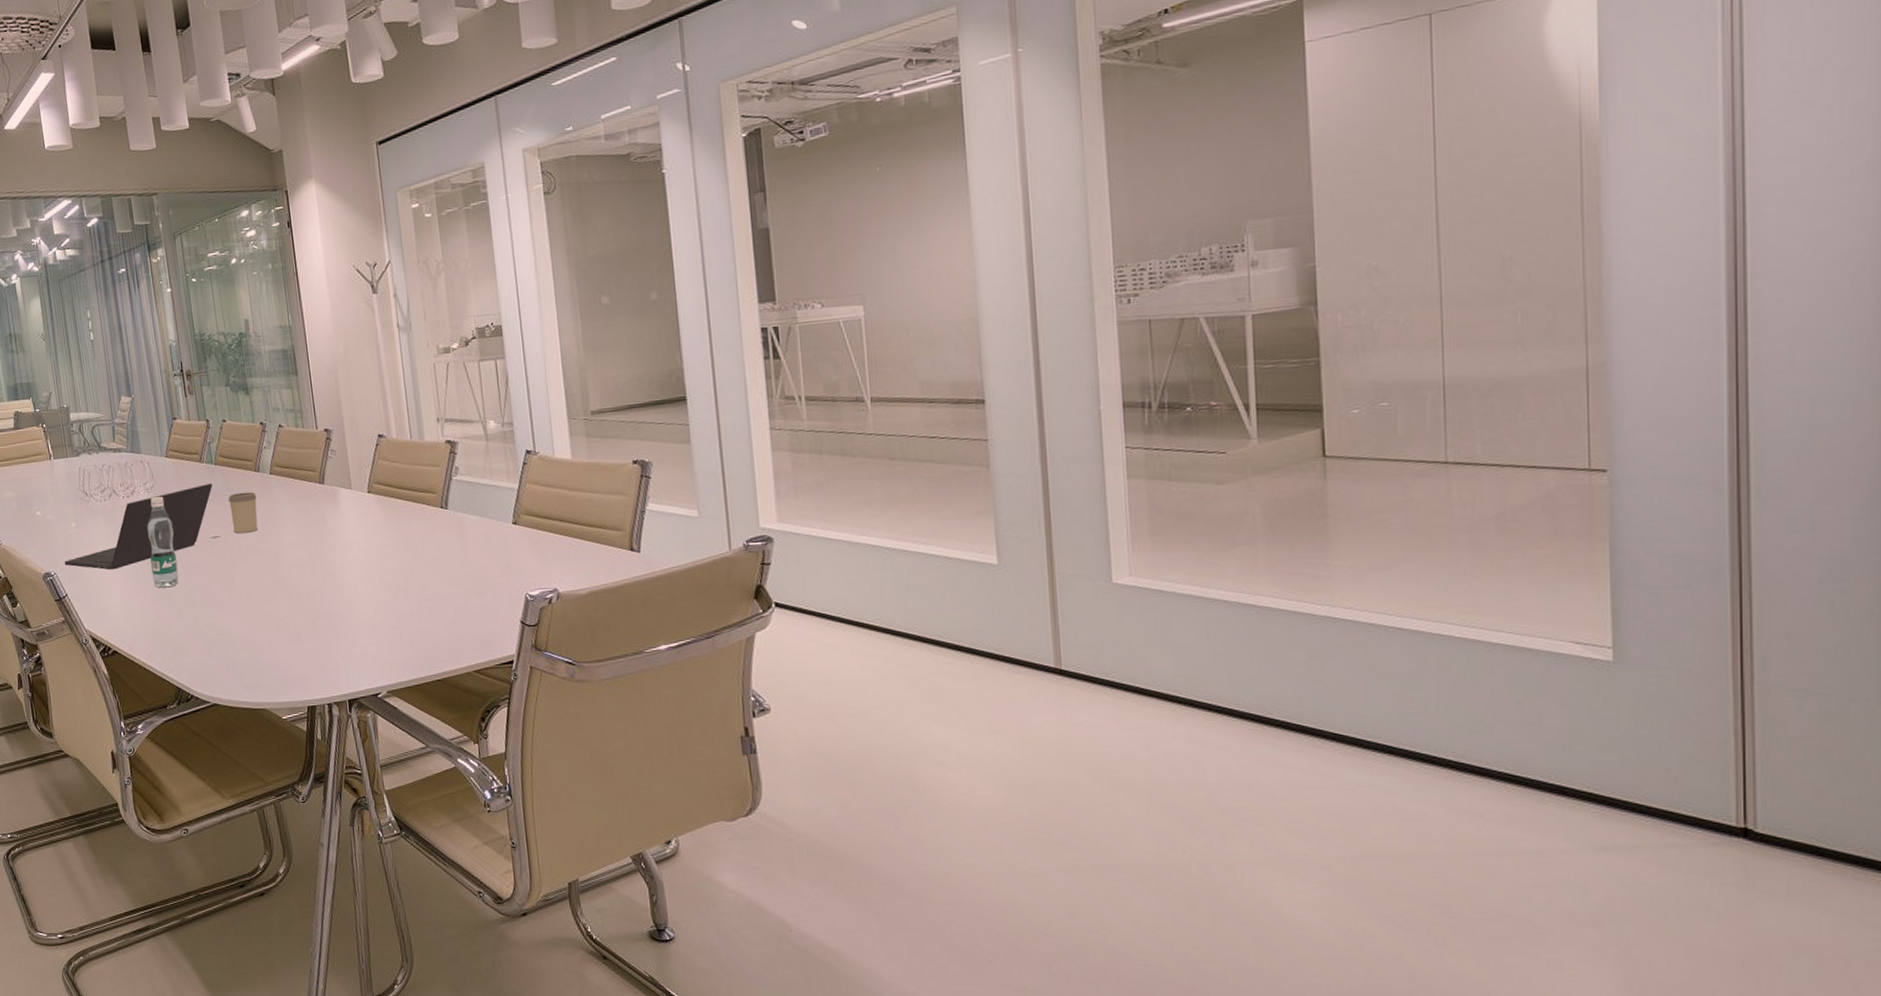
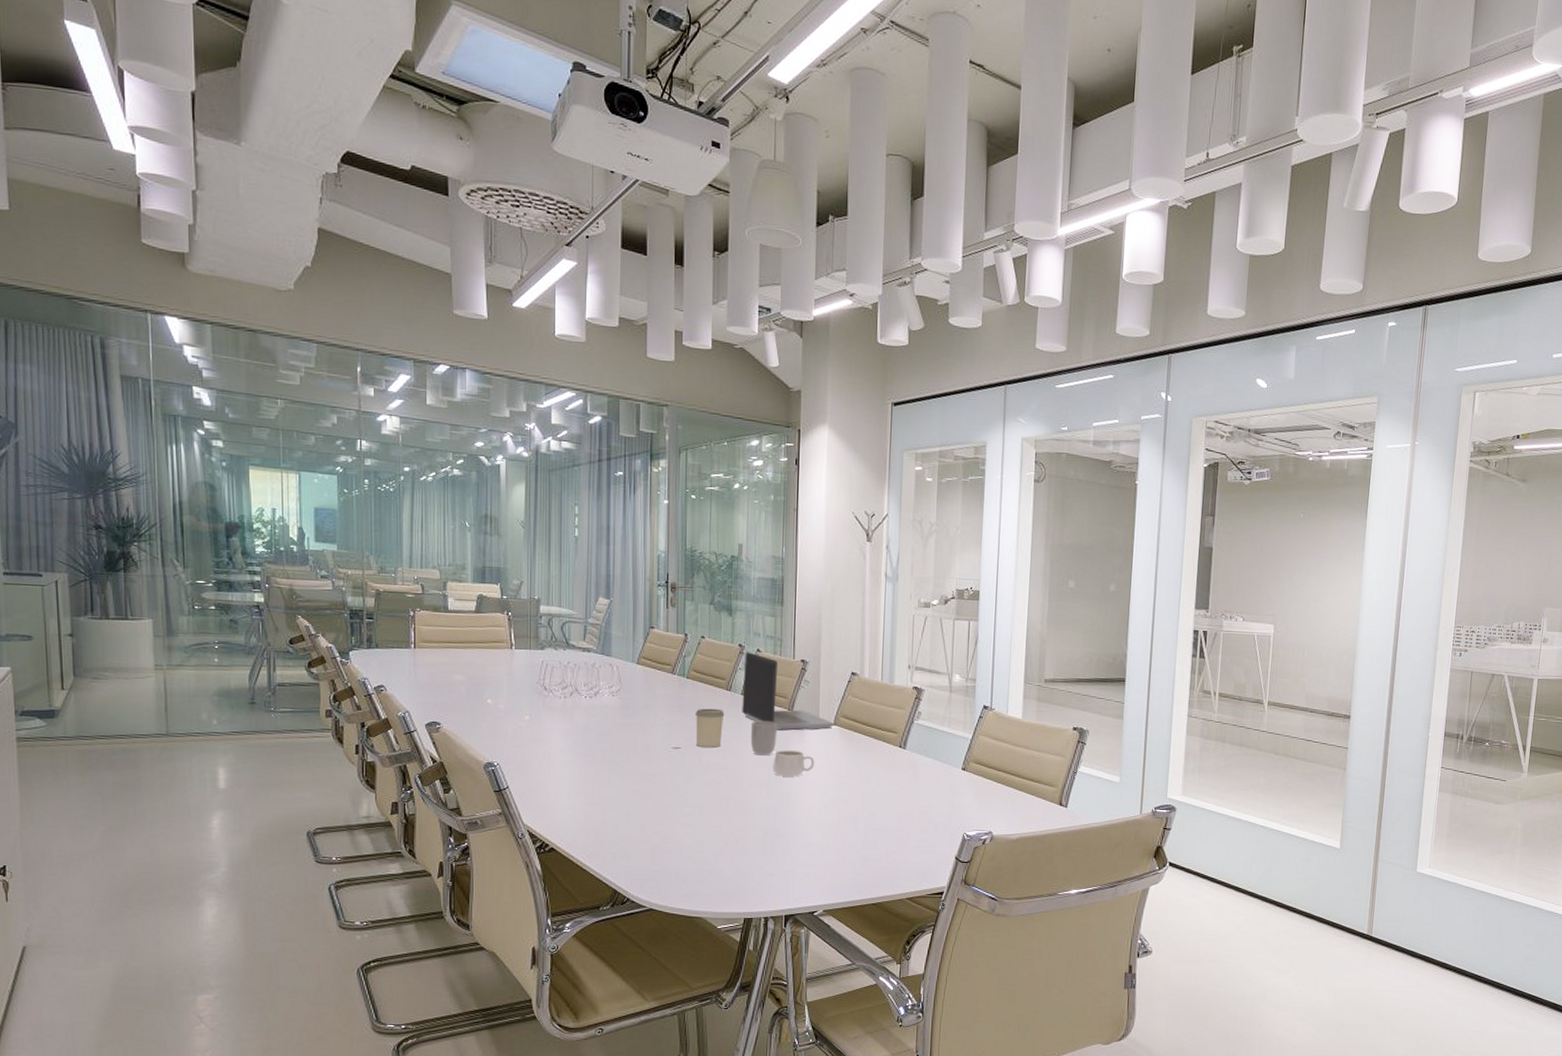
laptop: present [64,483,213,570] -> none [510,695,682,768]
bottle: present [146,496,179,588] -> none [604,700,635,791]
laptop computer: none [267,429,370,506] -> present [742,652,836,731]
cup: none [284,497,313,535] -> present [750,720,778,756]
mug: none [312,525,355,554] -> present [772,750,815,777]

